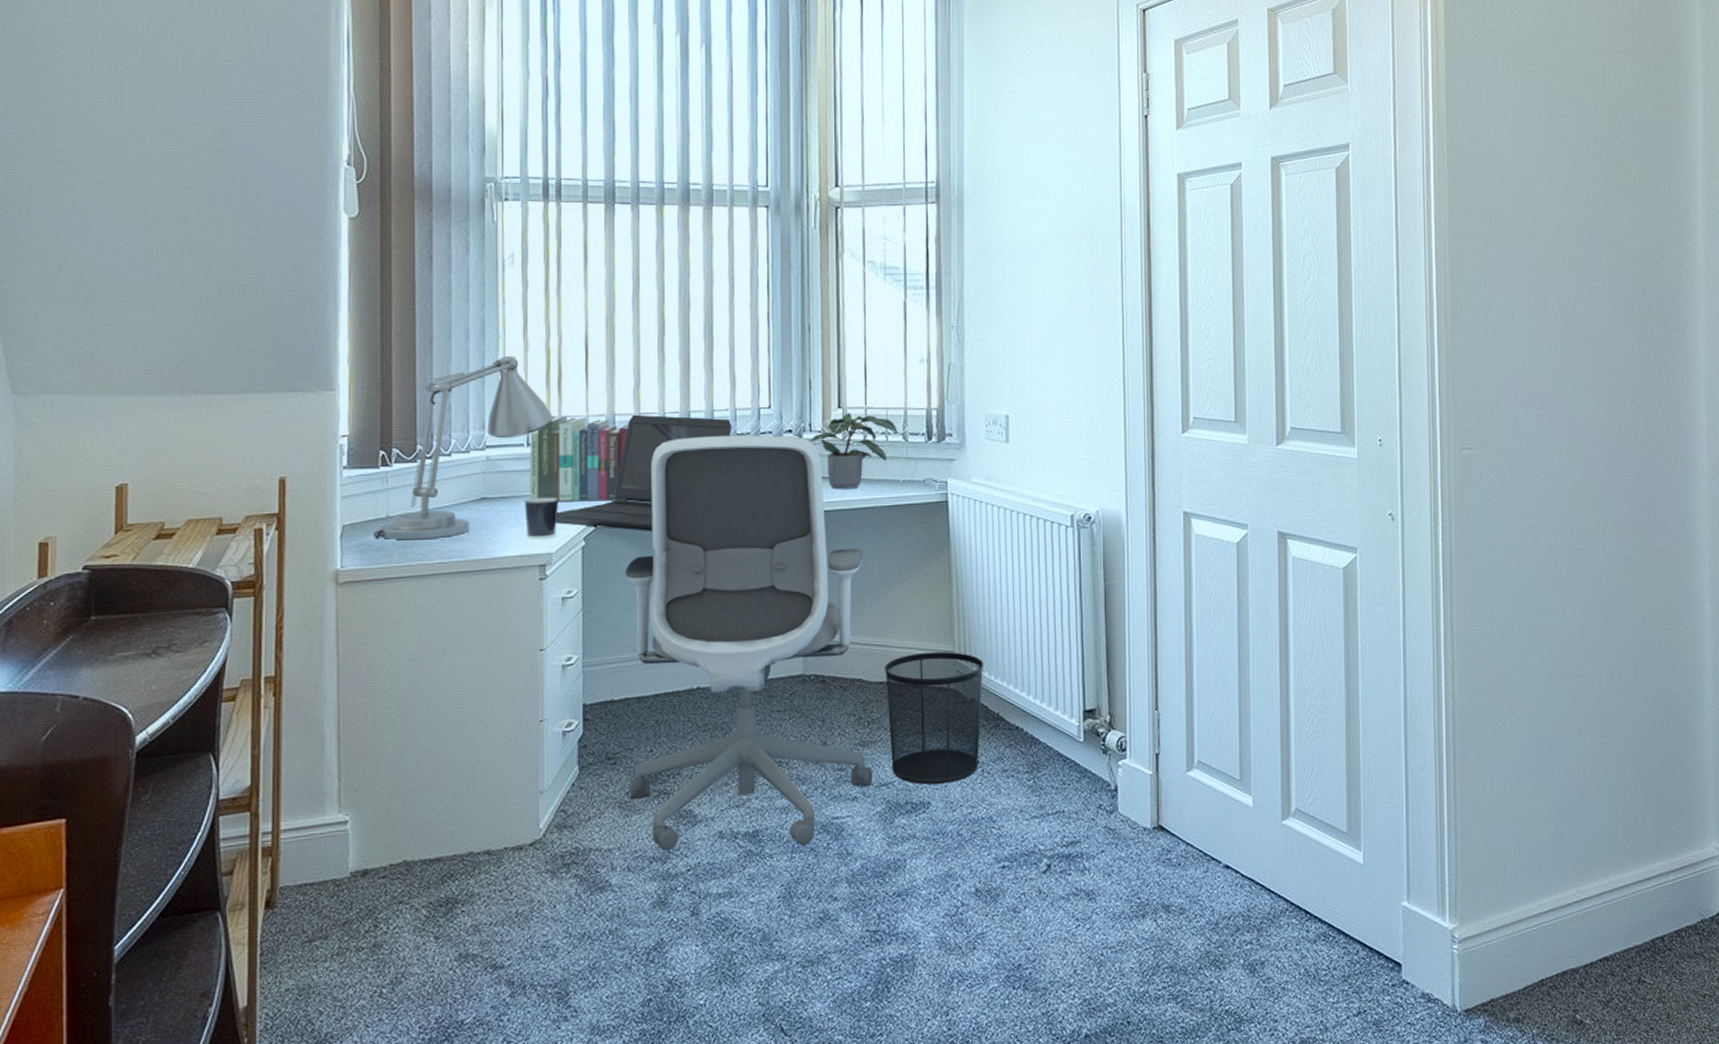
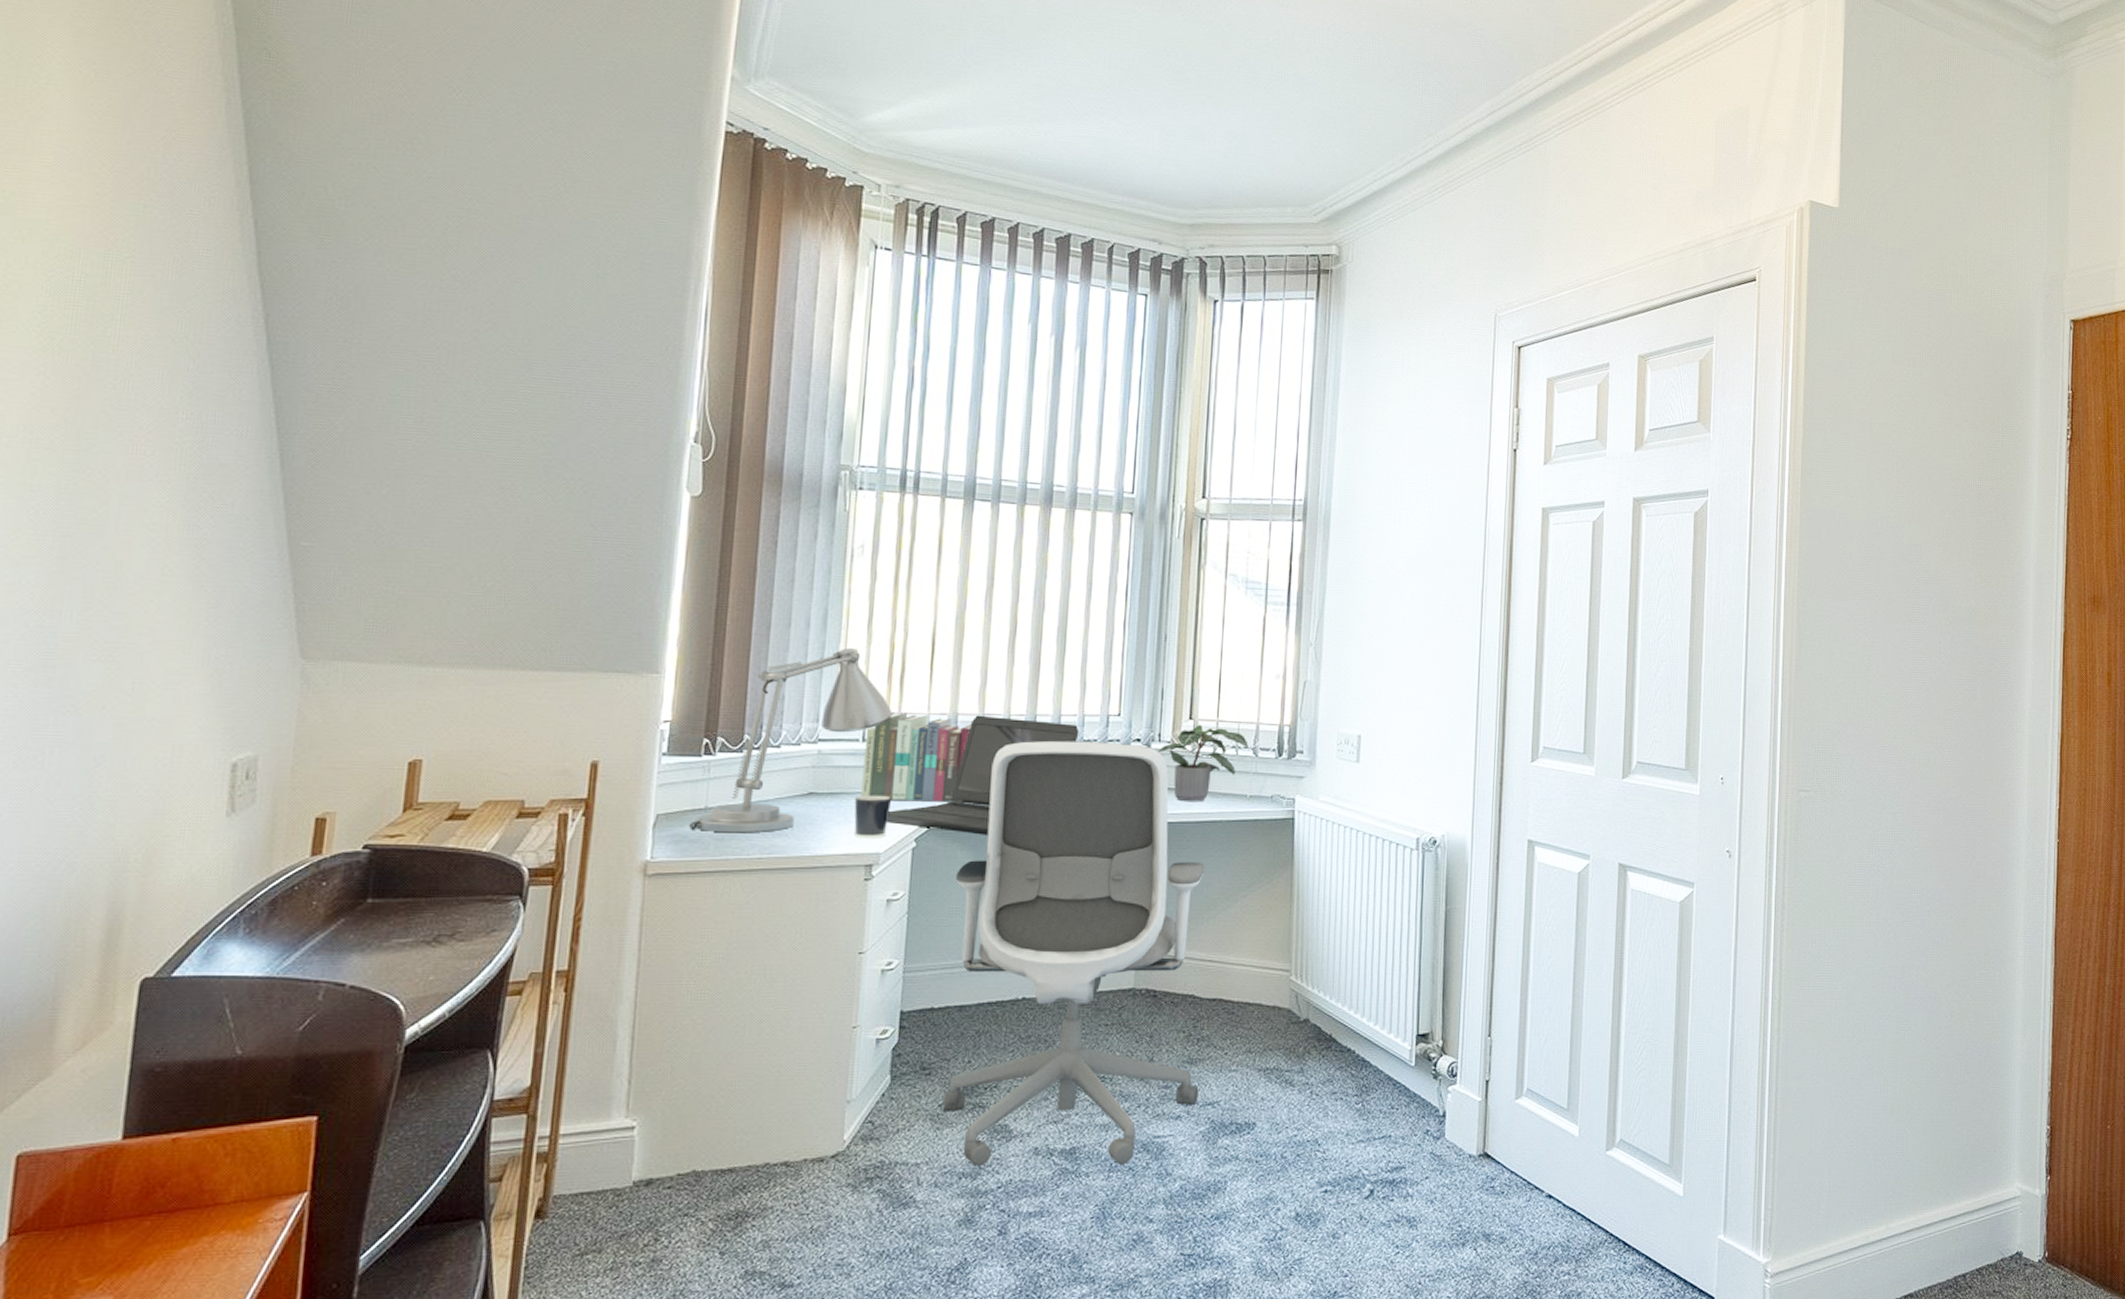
waste bin: present [885,651,984,785] -> none [1218,969,1320,1105]

